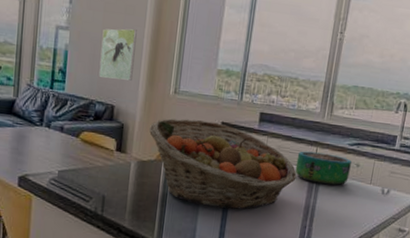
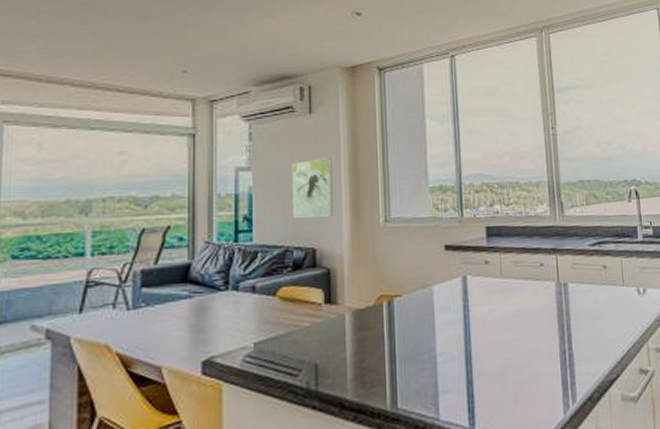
fruit basket: present [148,118,297,210] -> none [361,247,542,352]
decorative bowl: present [295,151,352,186] -> none [537,260,599,297]

